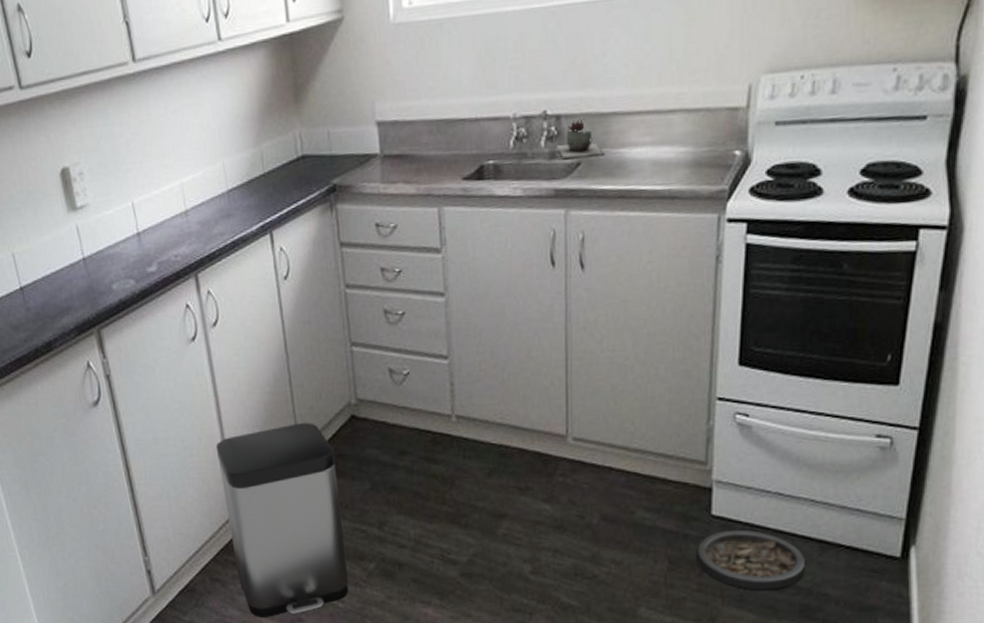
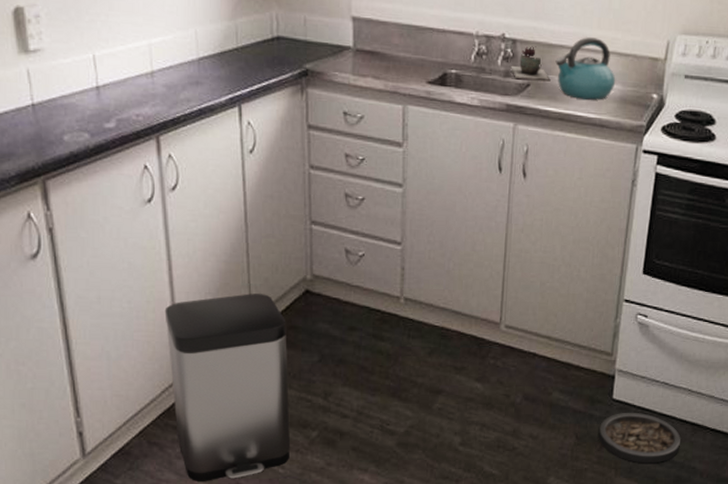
kettle: none [609,95,686,170] -> present [555,36,616,100]

